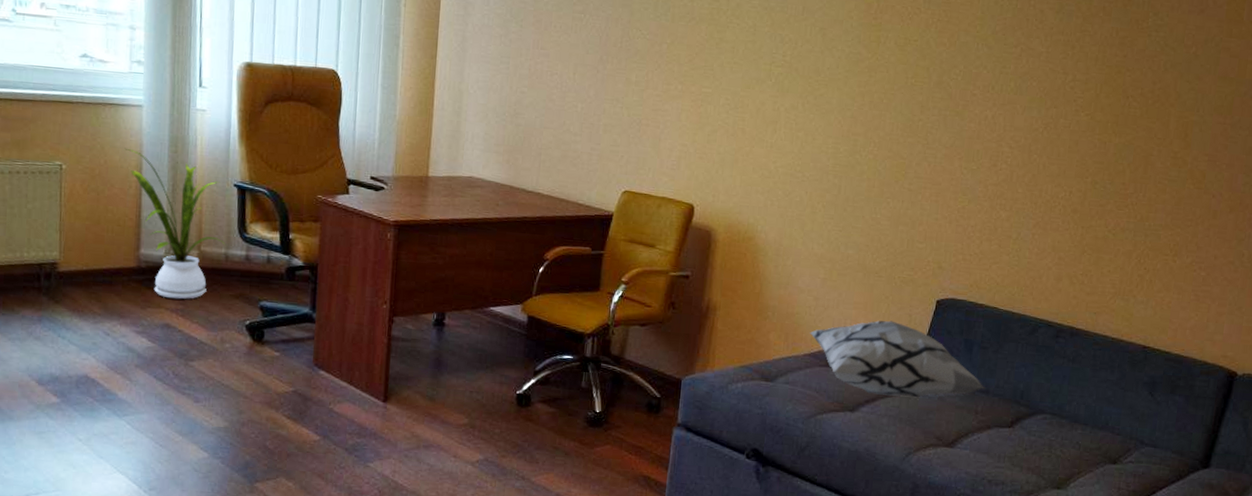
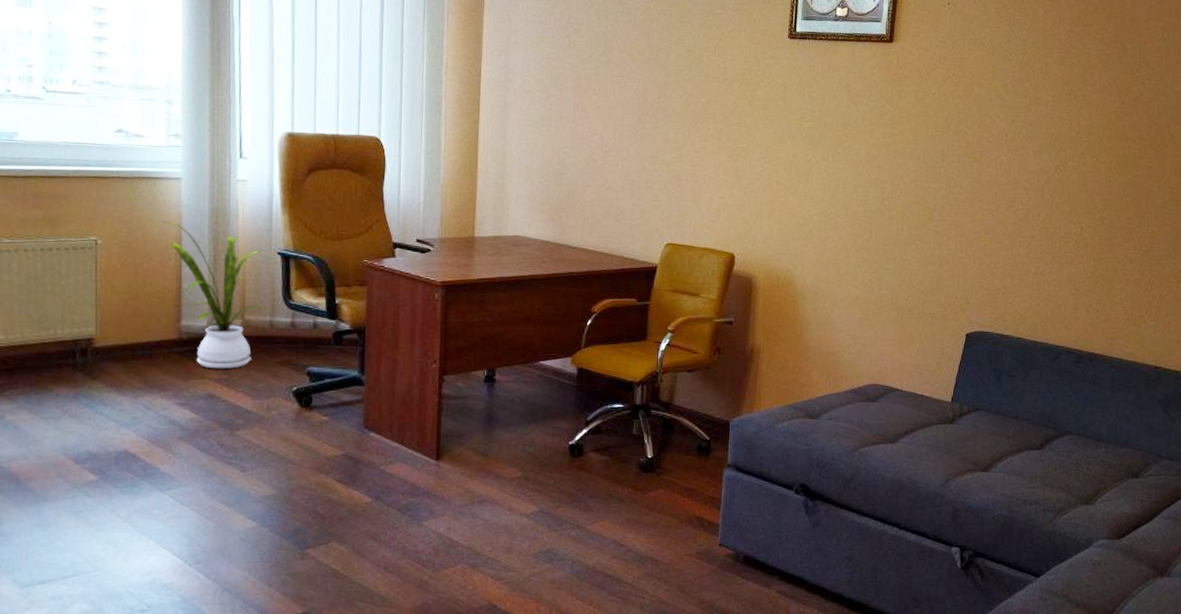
decorative pillow: present [809,320,985,397] -> none [849,355,1015,426]

